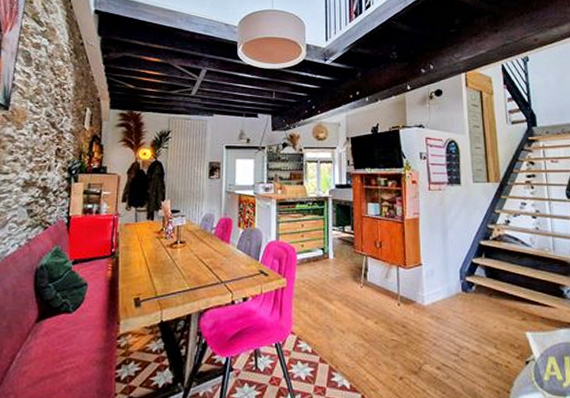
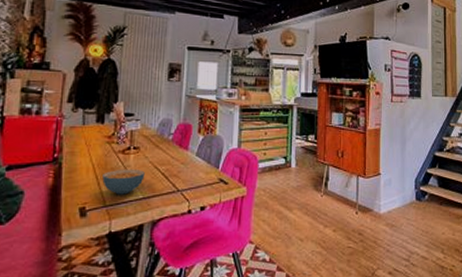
cereal bowl: none [154,261,191,286] -> present [102,169,145,195]

